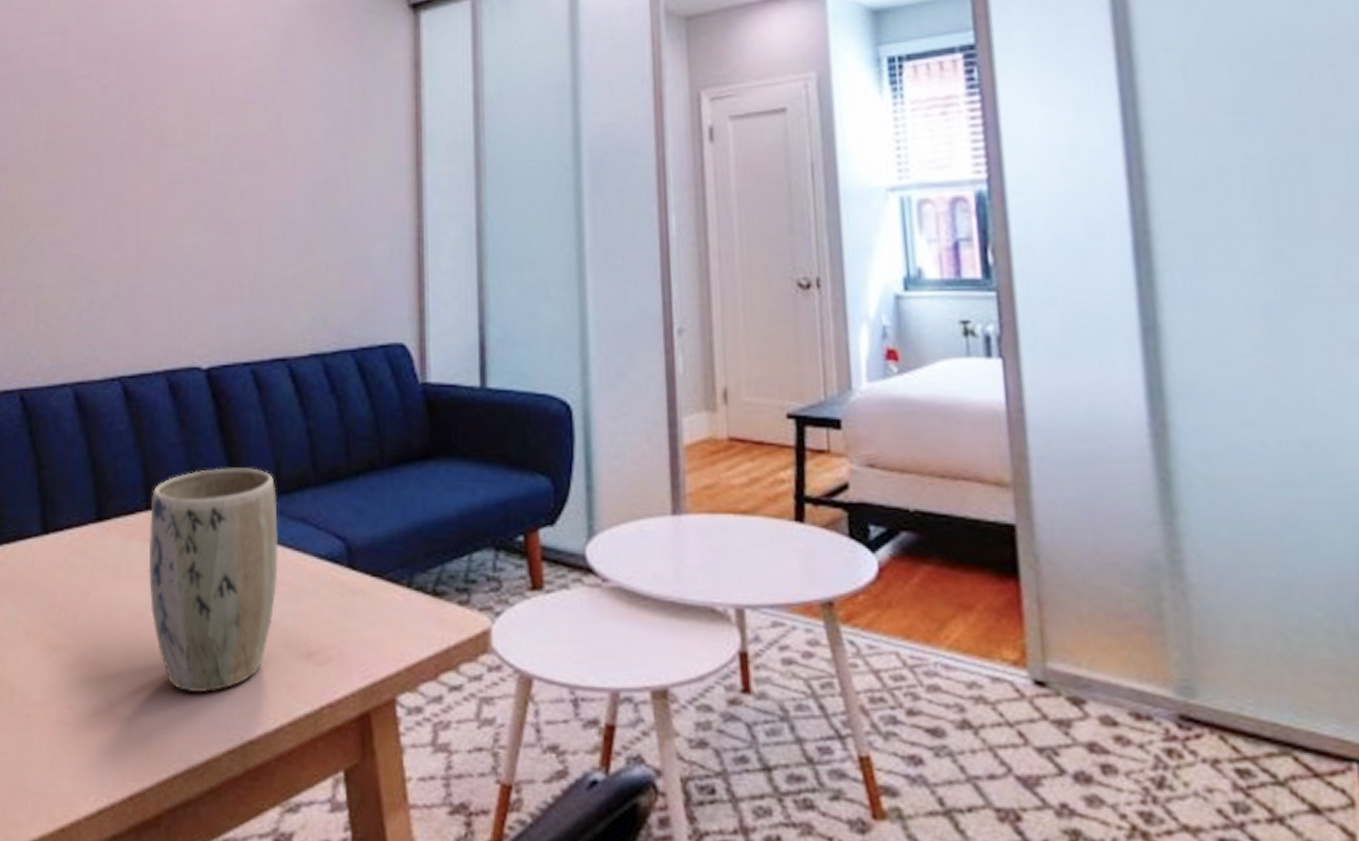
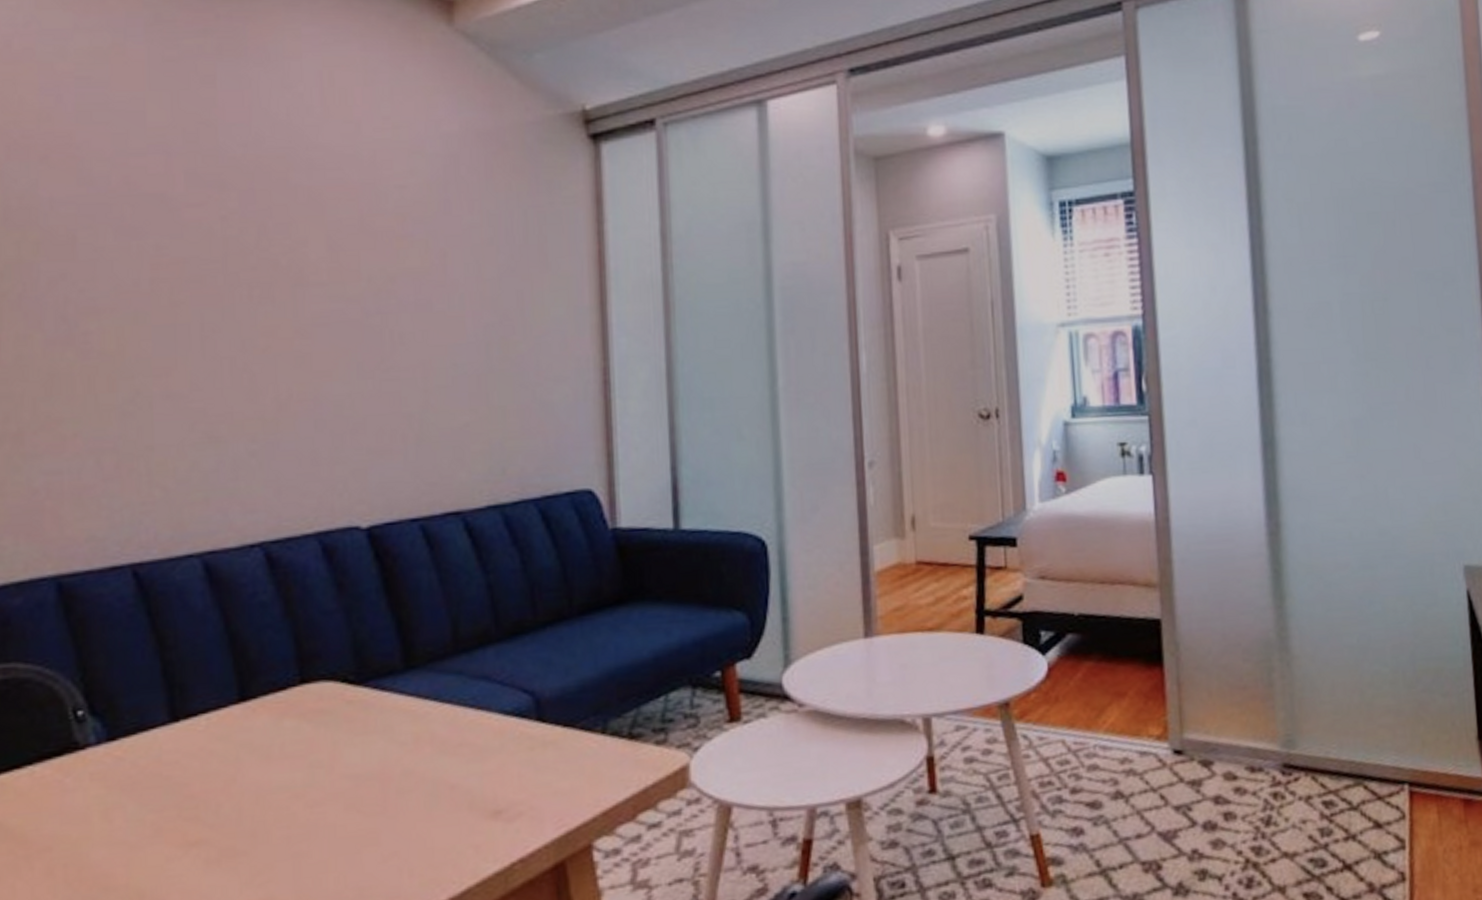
plant pot: present [148,468,278,693] -> none [305,628,459,869]

